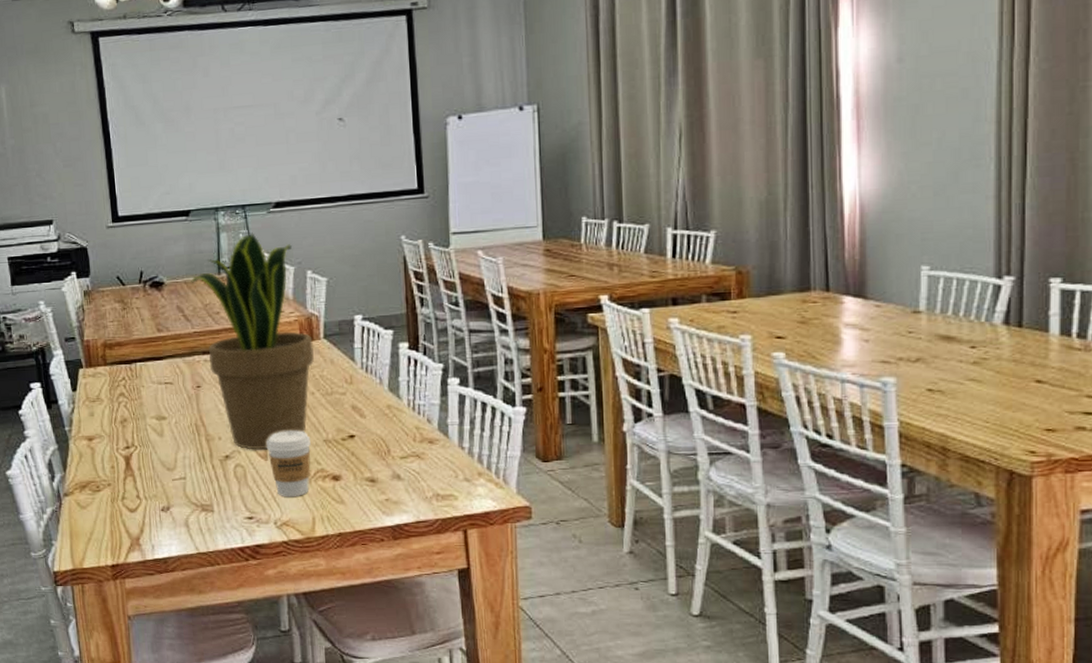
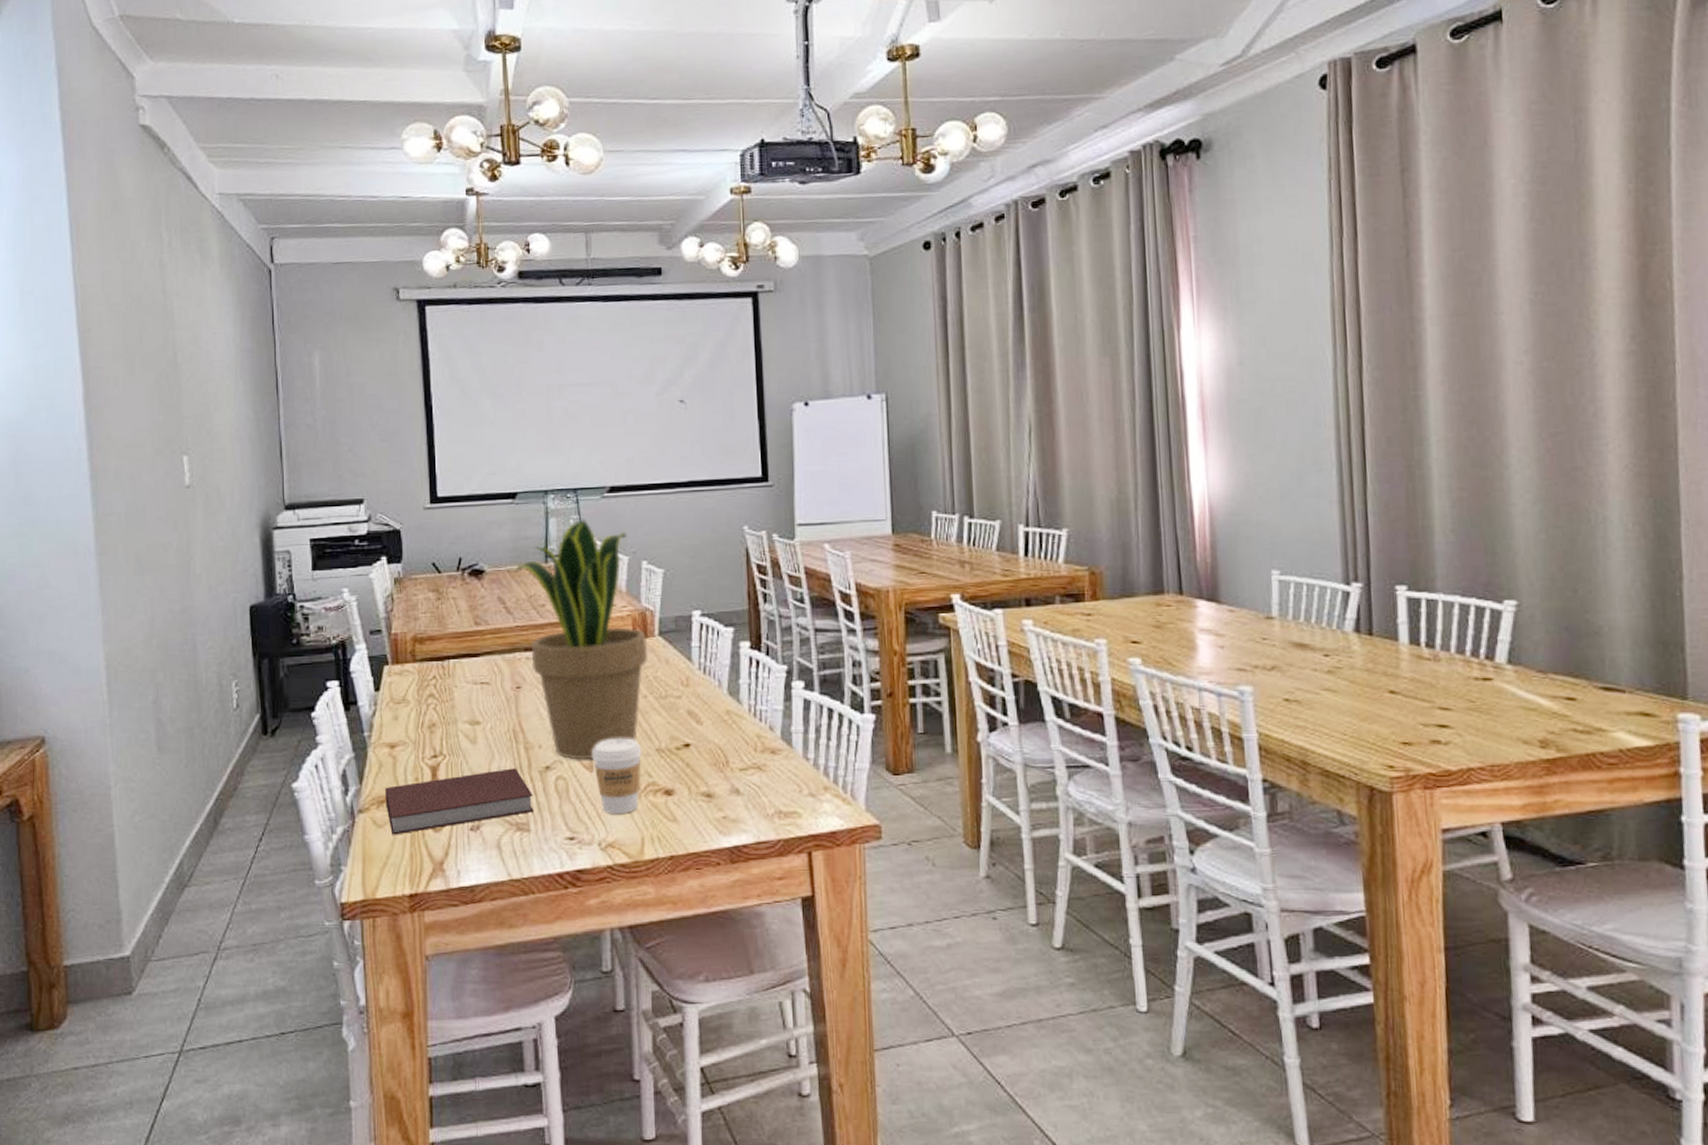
notebook: none [86,457,216,515] -> present [385,768,533,835]

